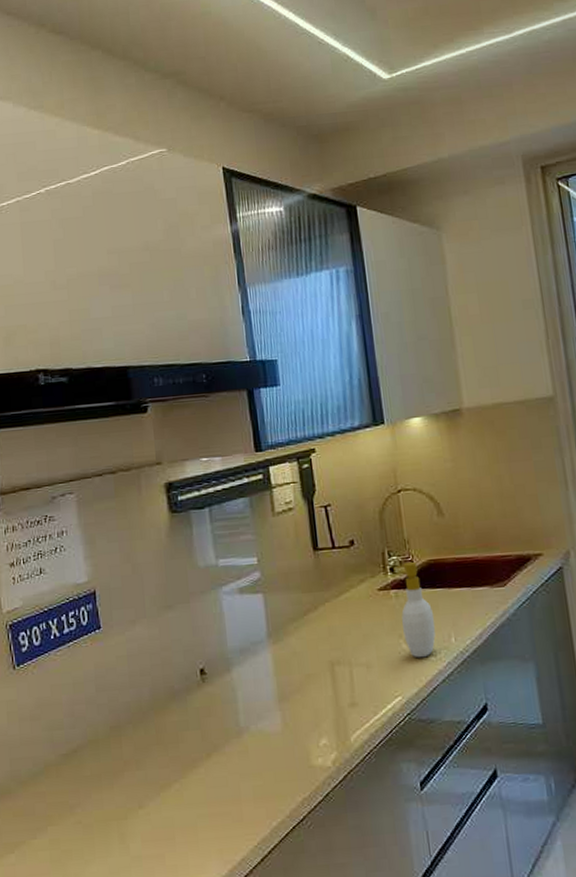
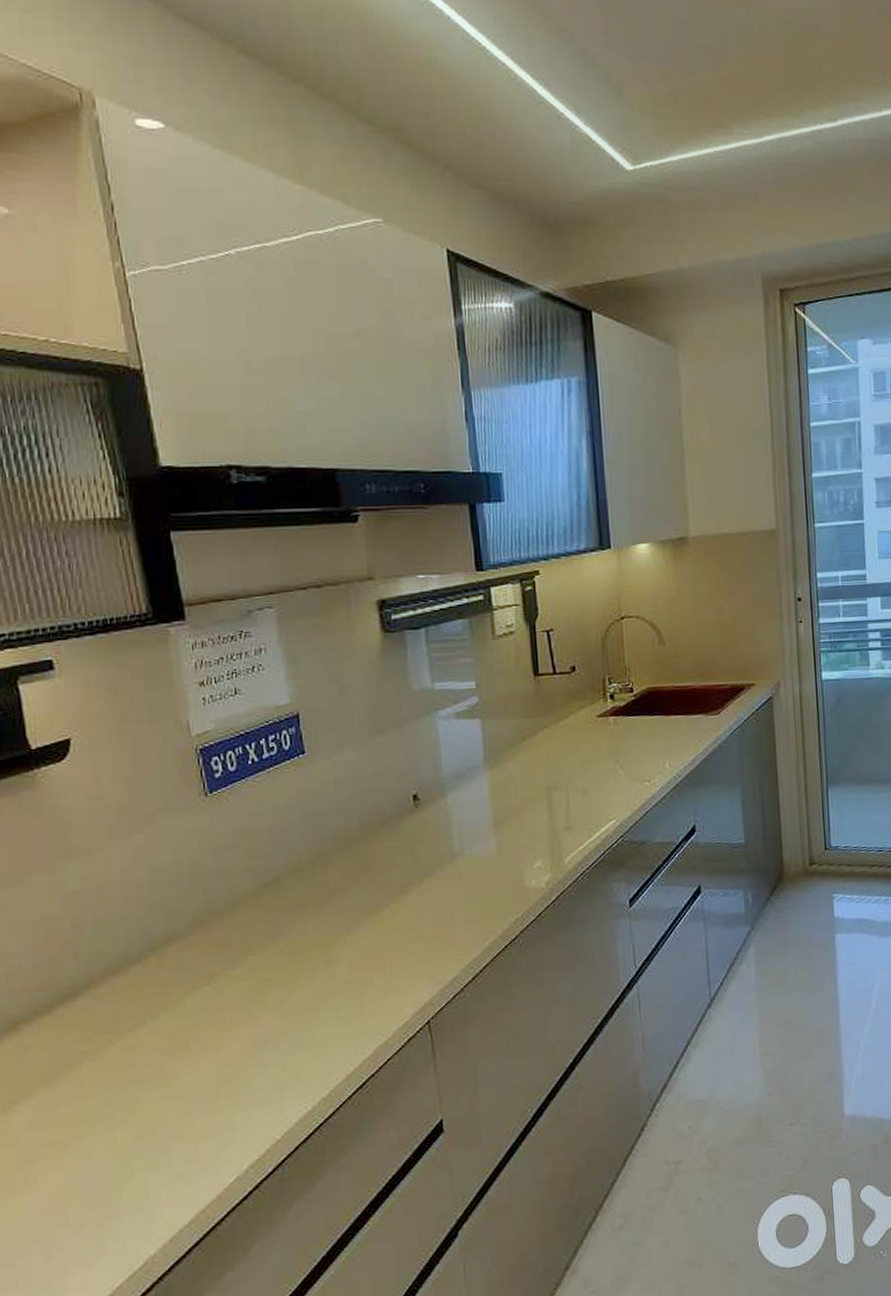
soap bottle: present [393,561,436,658] -> none [613,688,651,783]

